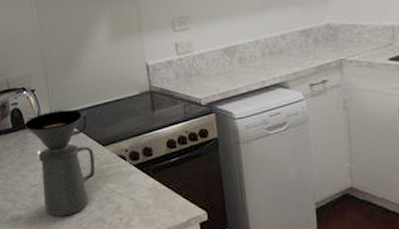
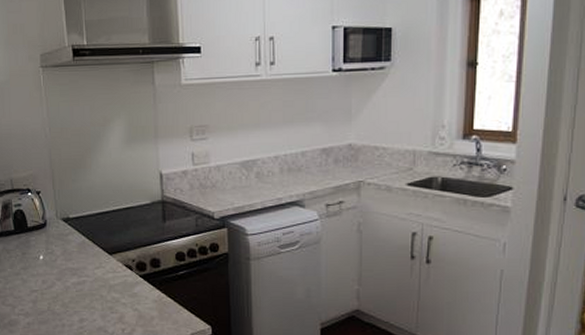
coffee maker: present [25,110,95,216] -> none [29,215,100,324]

